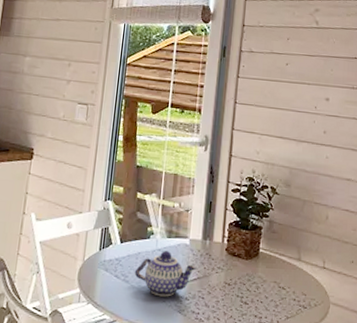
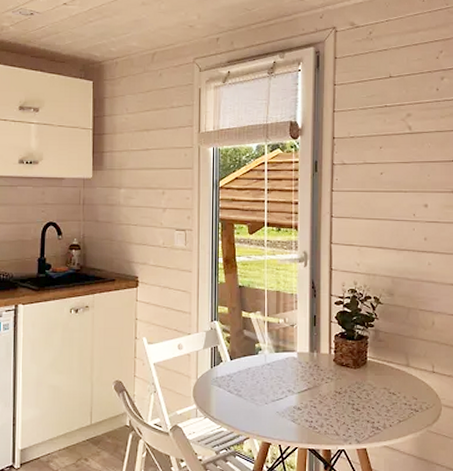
teapot: present [134,251,197,297] -> none [246,365,307,408]

